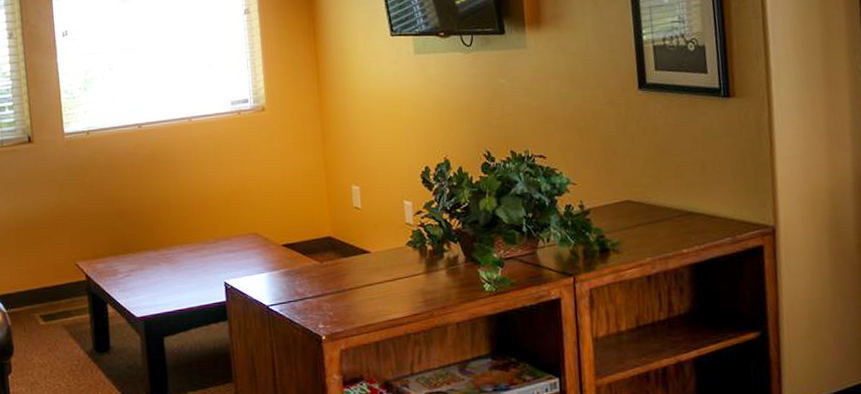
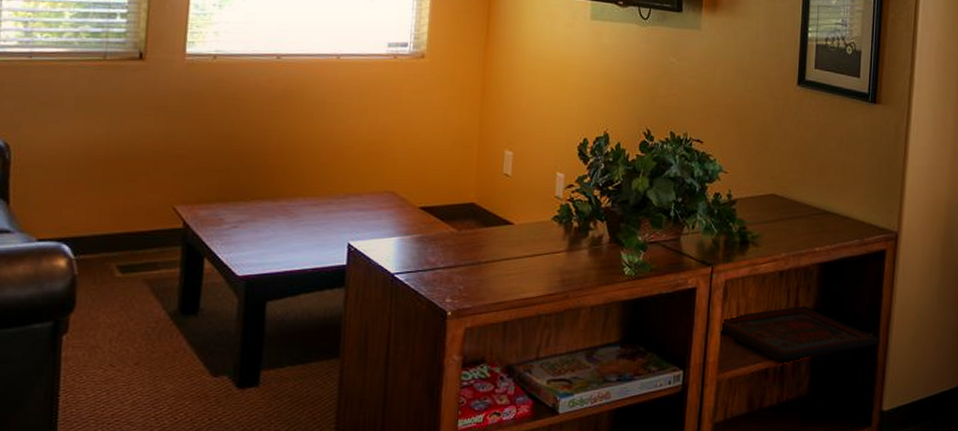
puzzle game: none [590,308,770,365] -> present [719,306,879,362]

